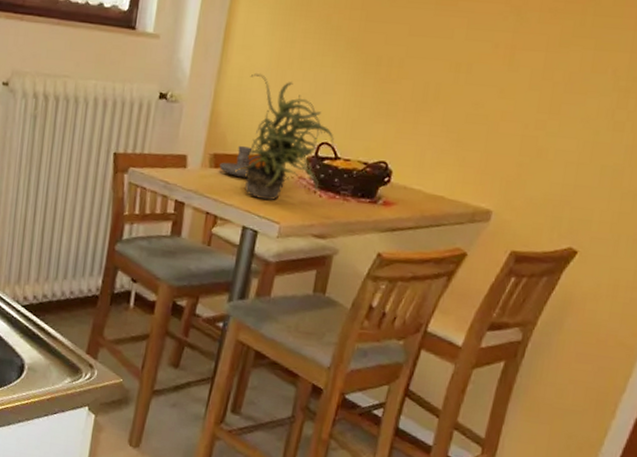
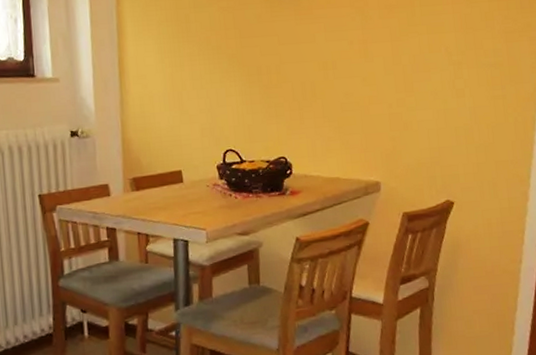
candle holder: present [220,145,261,177] -> none [141,165,176,195]
potted plant: present [234,73,335,201] -> none [150,99,238,211]

